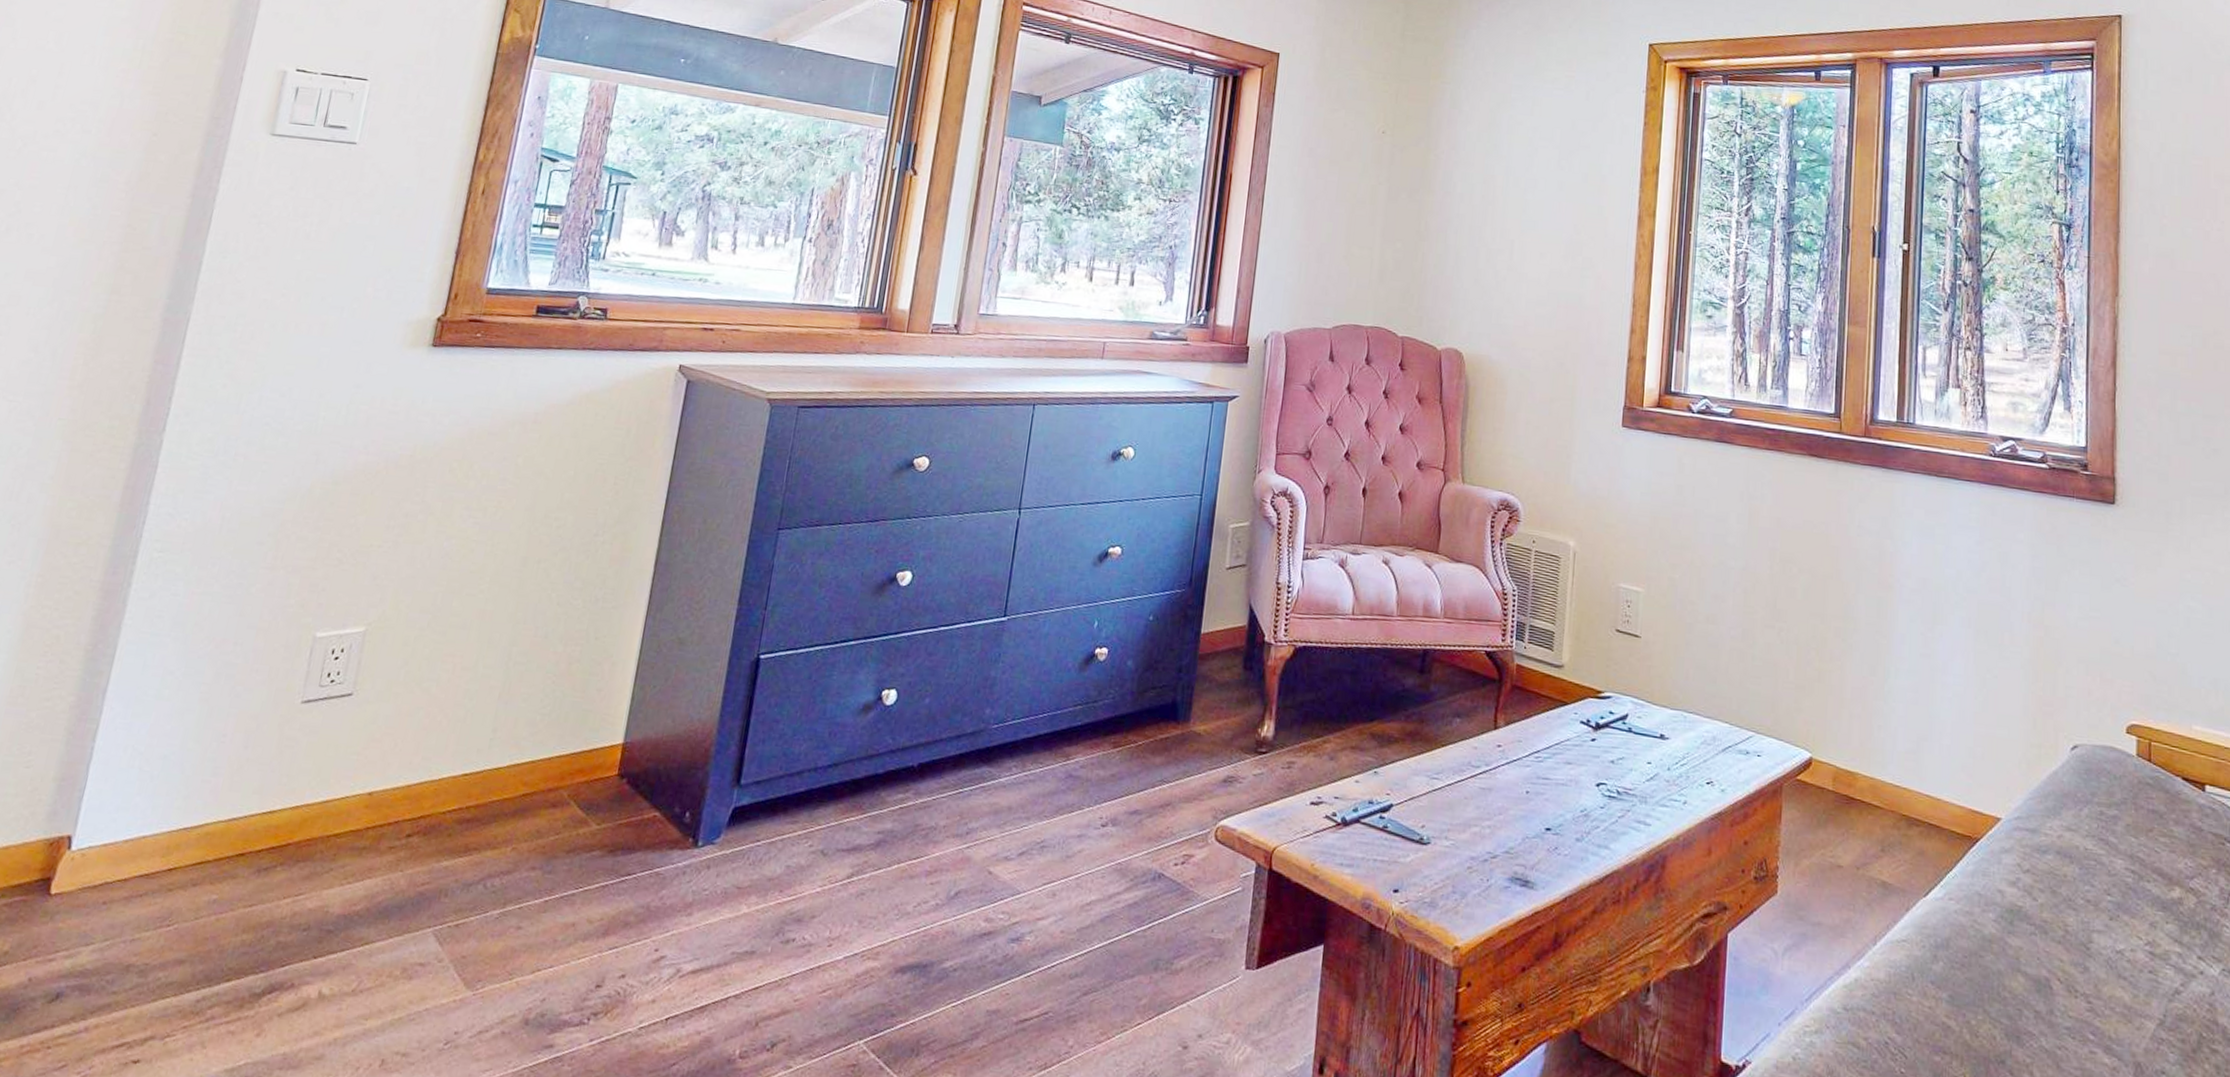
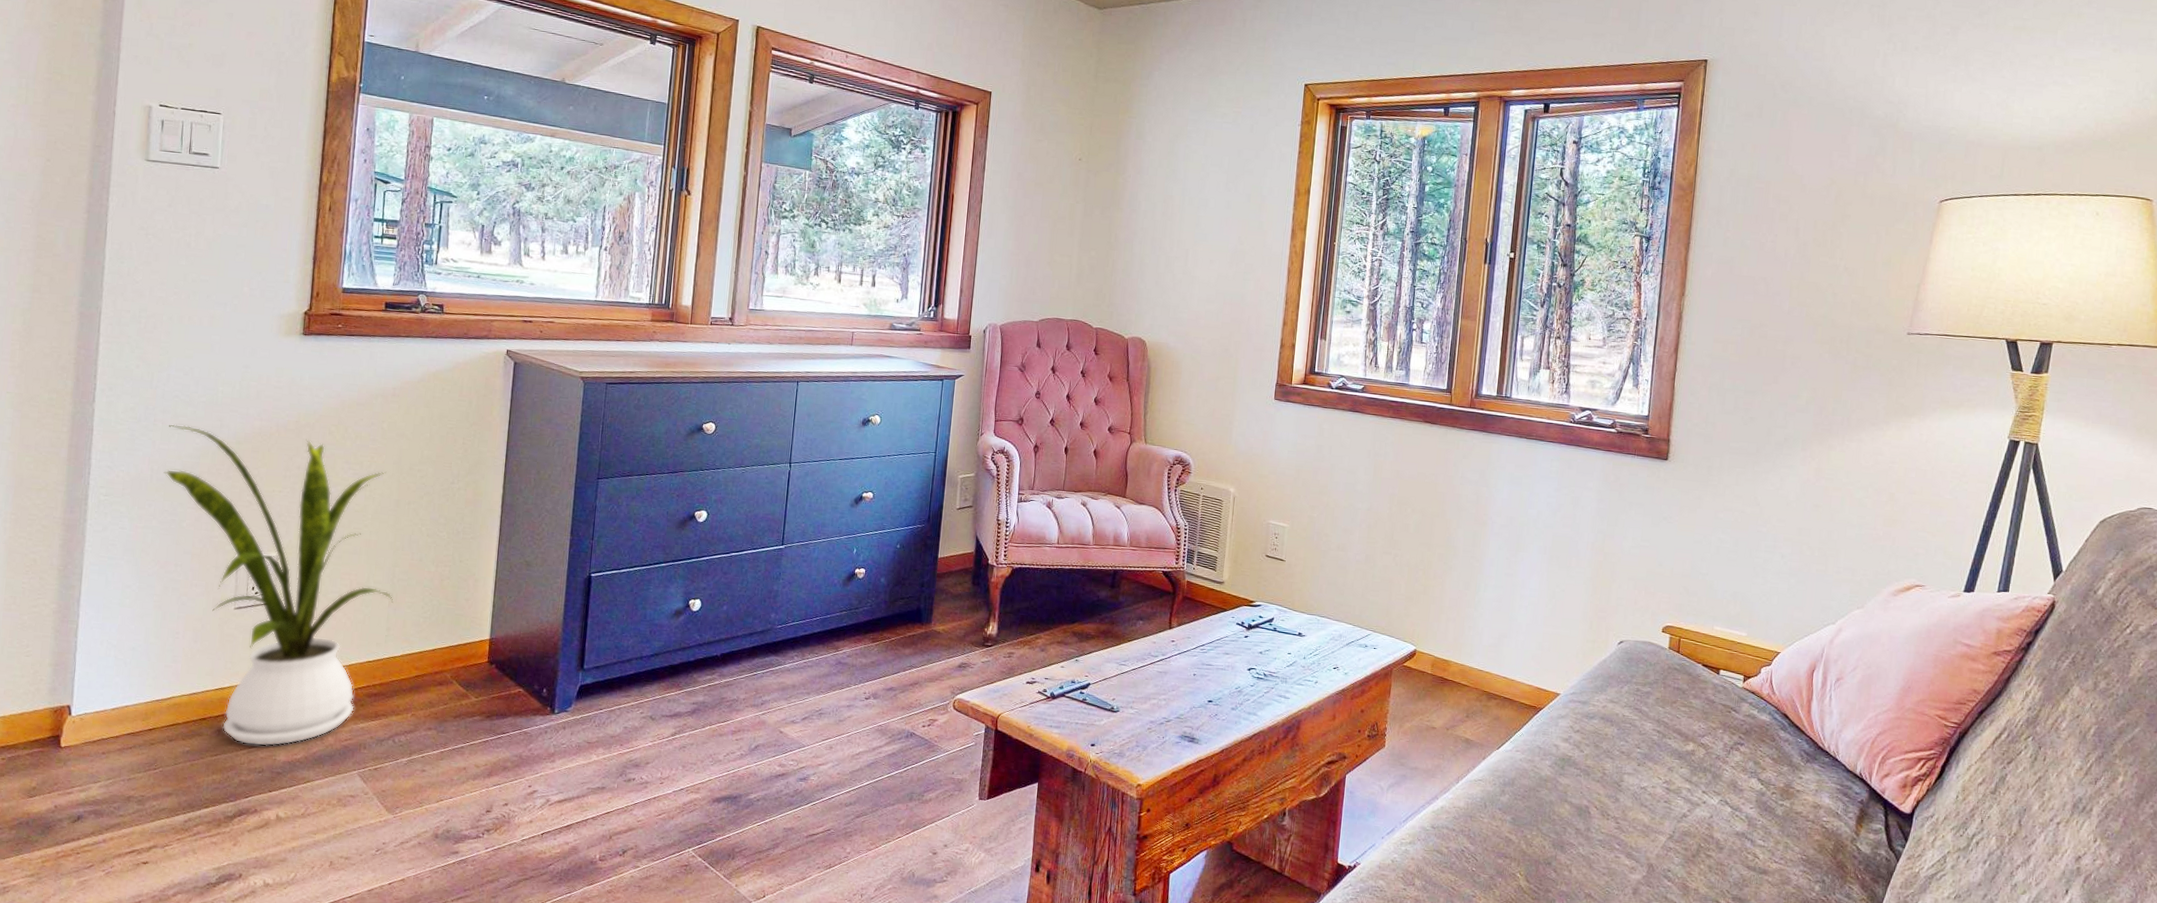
house plant: none [237,459,516,894] -> present [163,424,394,747]

